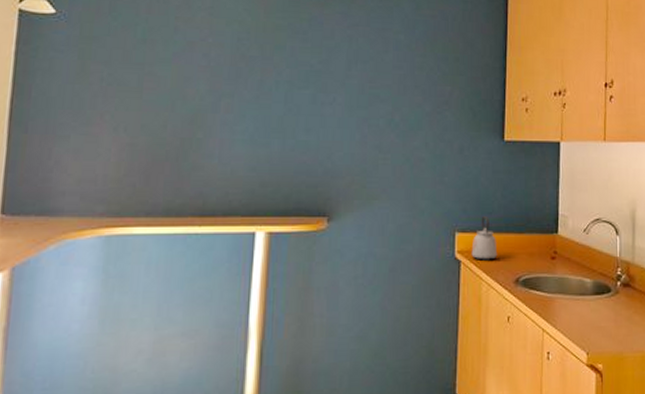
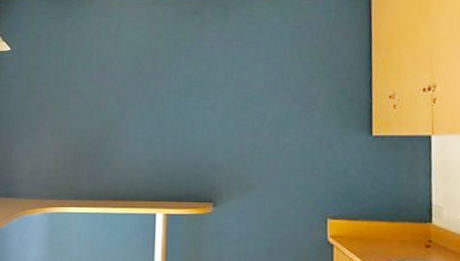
kettle: present [471,216,498,260] -> none [343,205,370,245]

